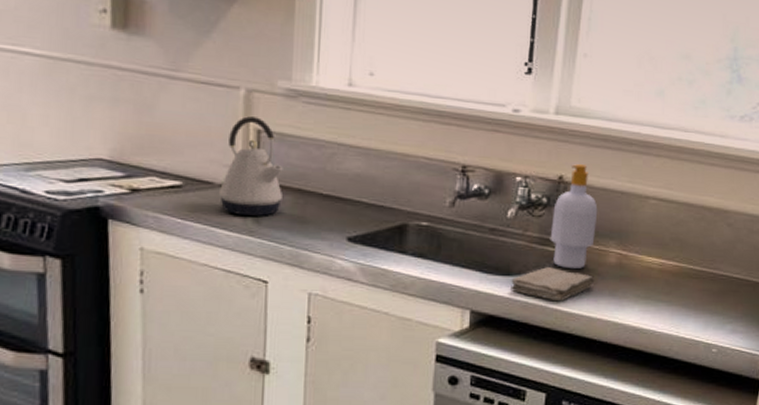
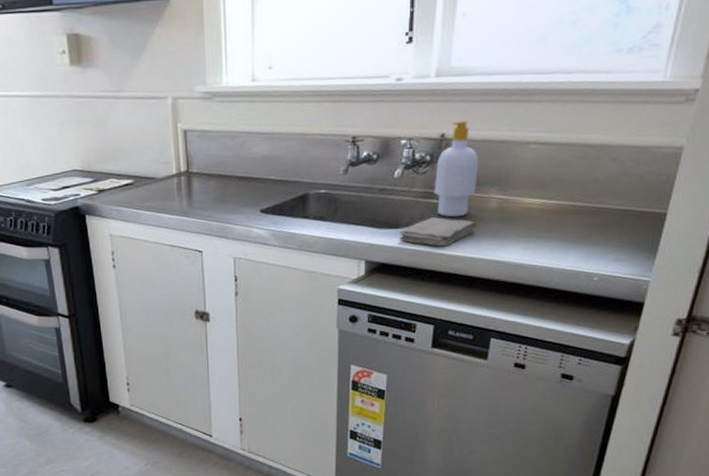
kettle: present [218,116,284,217] -> none [160,120,208,202]

